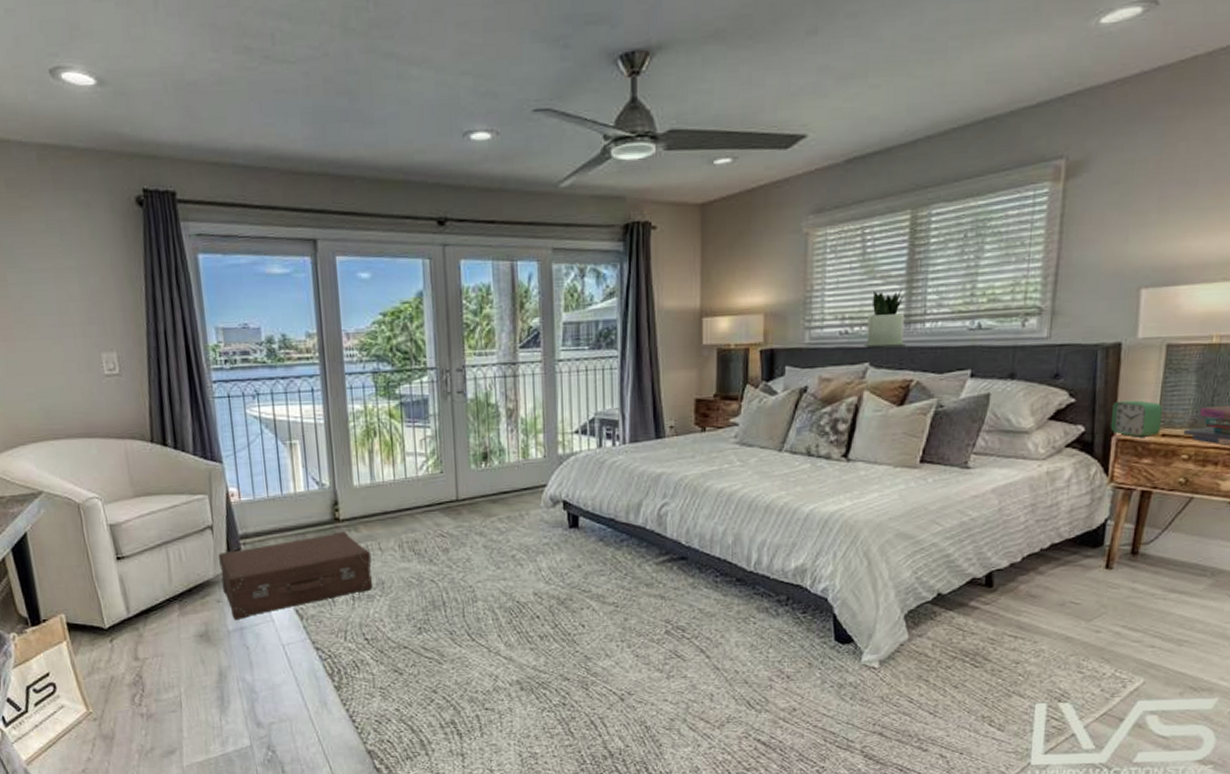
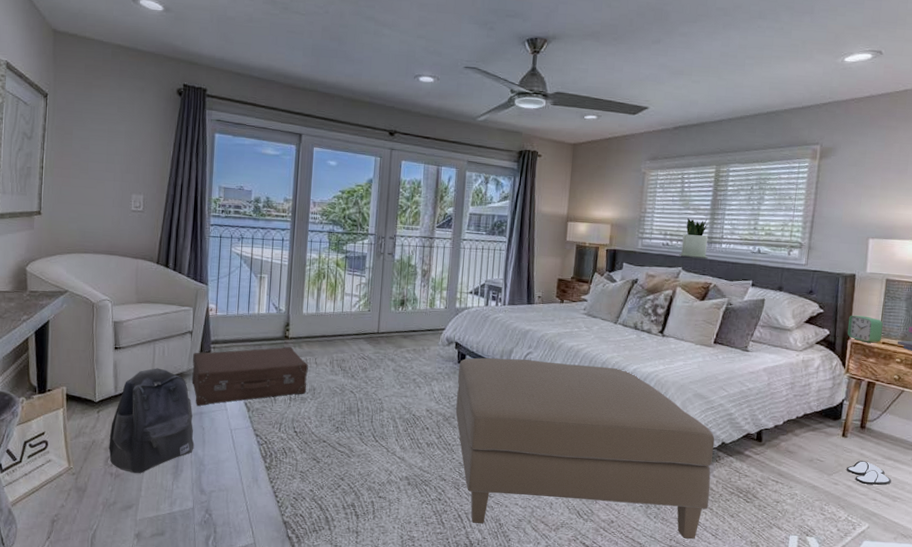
backpack: none [130,577,240,712] -> present [109,368,195,474]
ottoman: none [570,511,928,729] -> present [456,357,715,539]
slippers: none [1112,597,1176,627] -> present [846,461,892,485]

